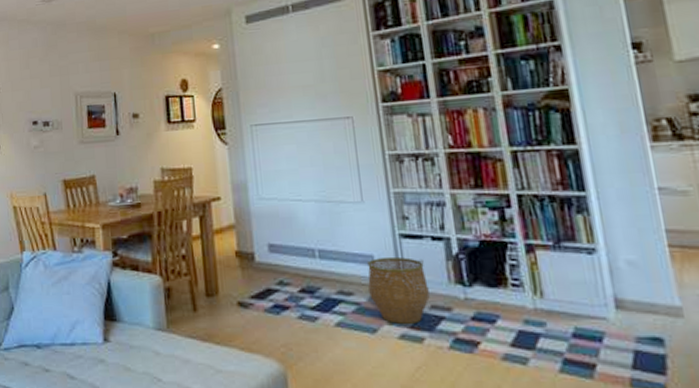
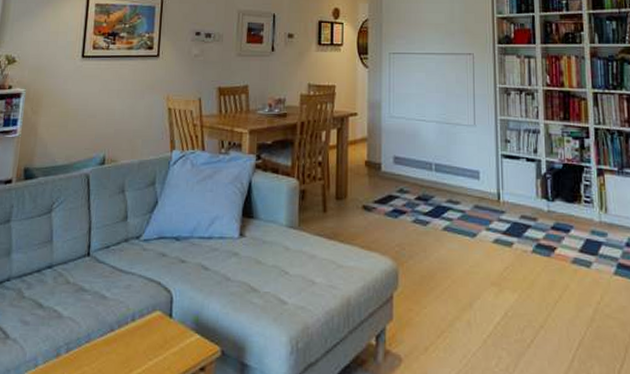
basket: present [367,256,430,324] -> none [473,173,521,230]

